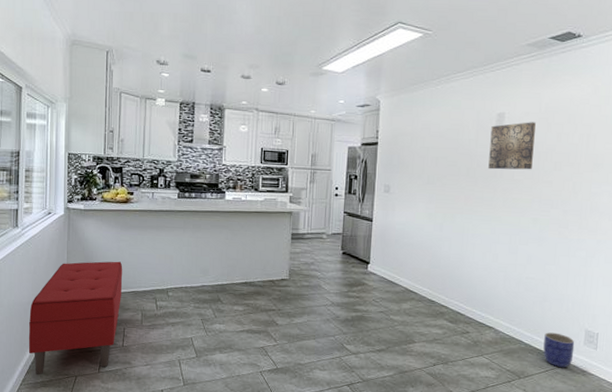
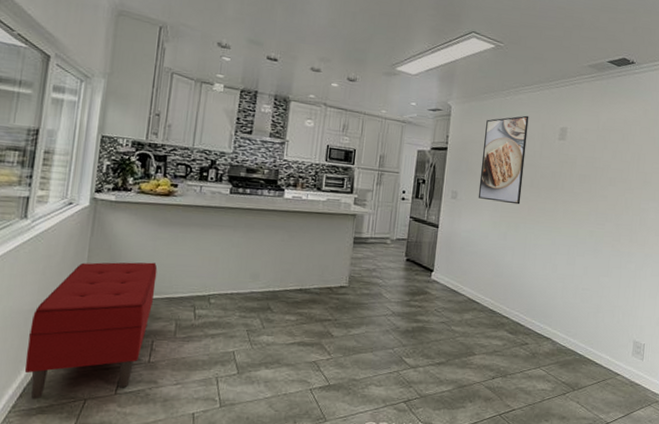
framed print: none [411,103,462,195] -> present [478,115,529,205]
wall art: present [488,122,536,170] -> none [551,138,594,184]
planter: present [543,332,575,368] -> none [595,343,624,379]

